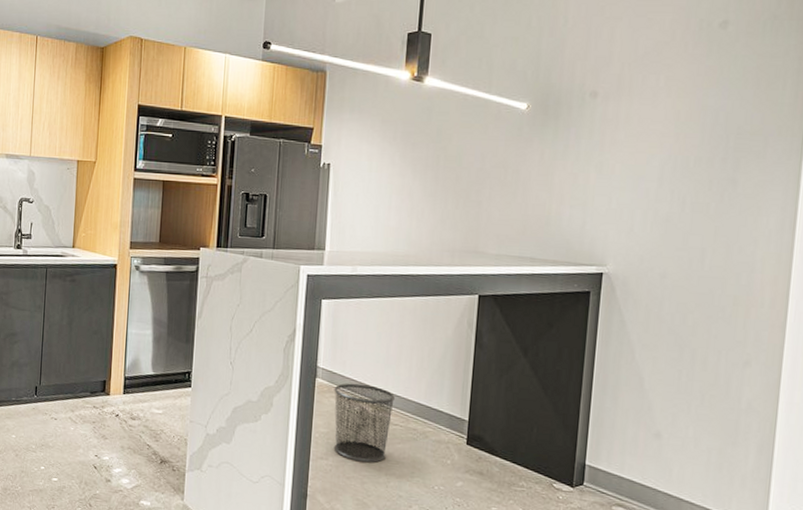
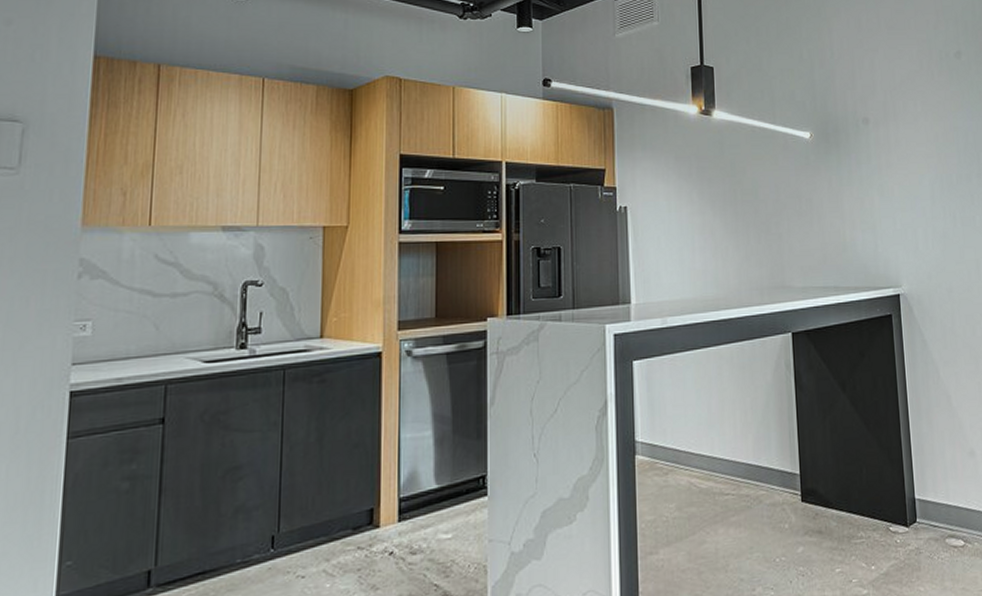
waste bin: present [333,383,395,463] -> none [656,452,723,548]

